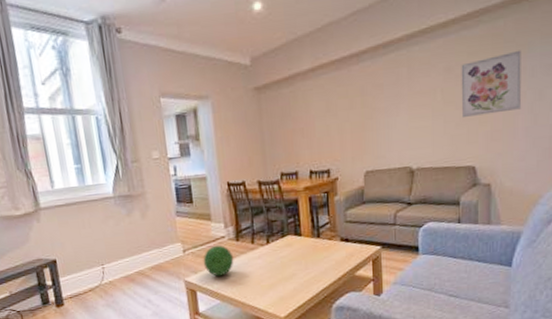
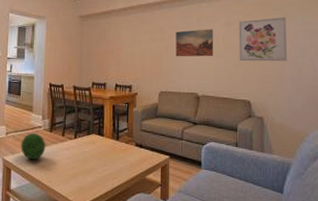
wall art: none [381,80,430,124] -> present [175,29,214,57]

